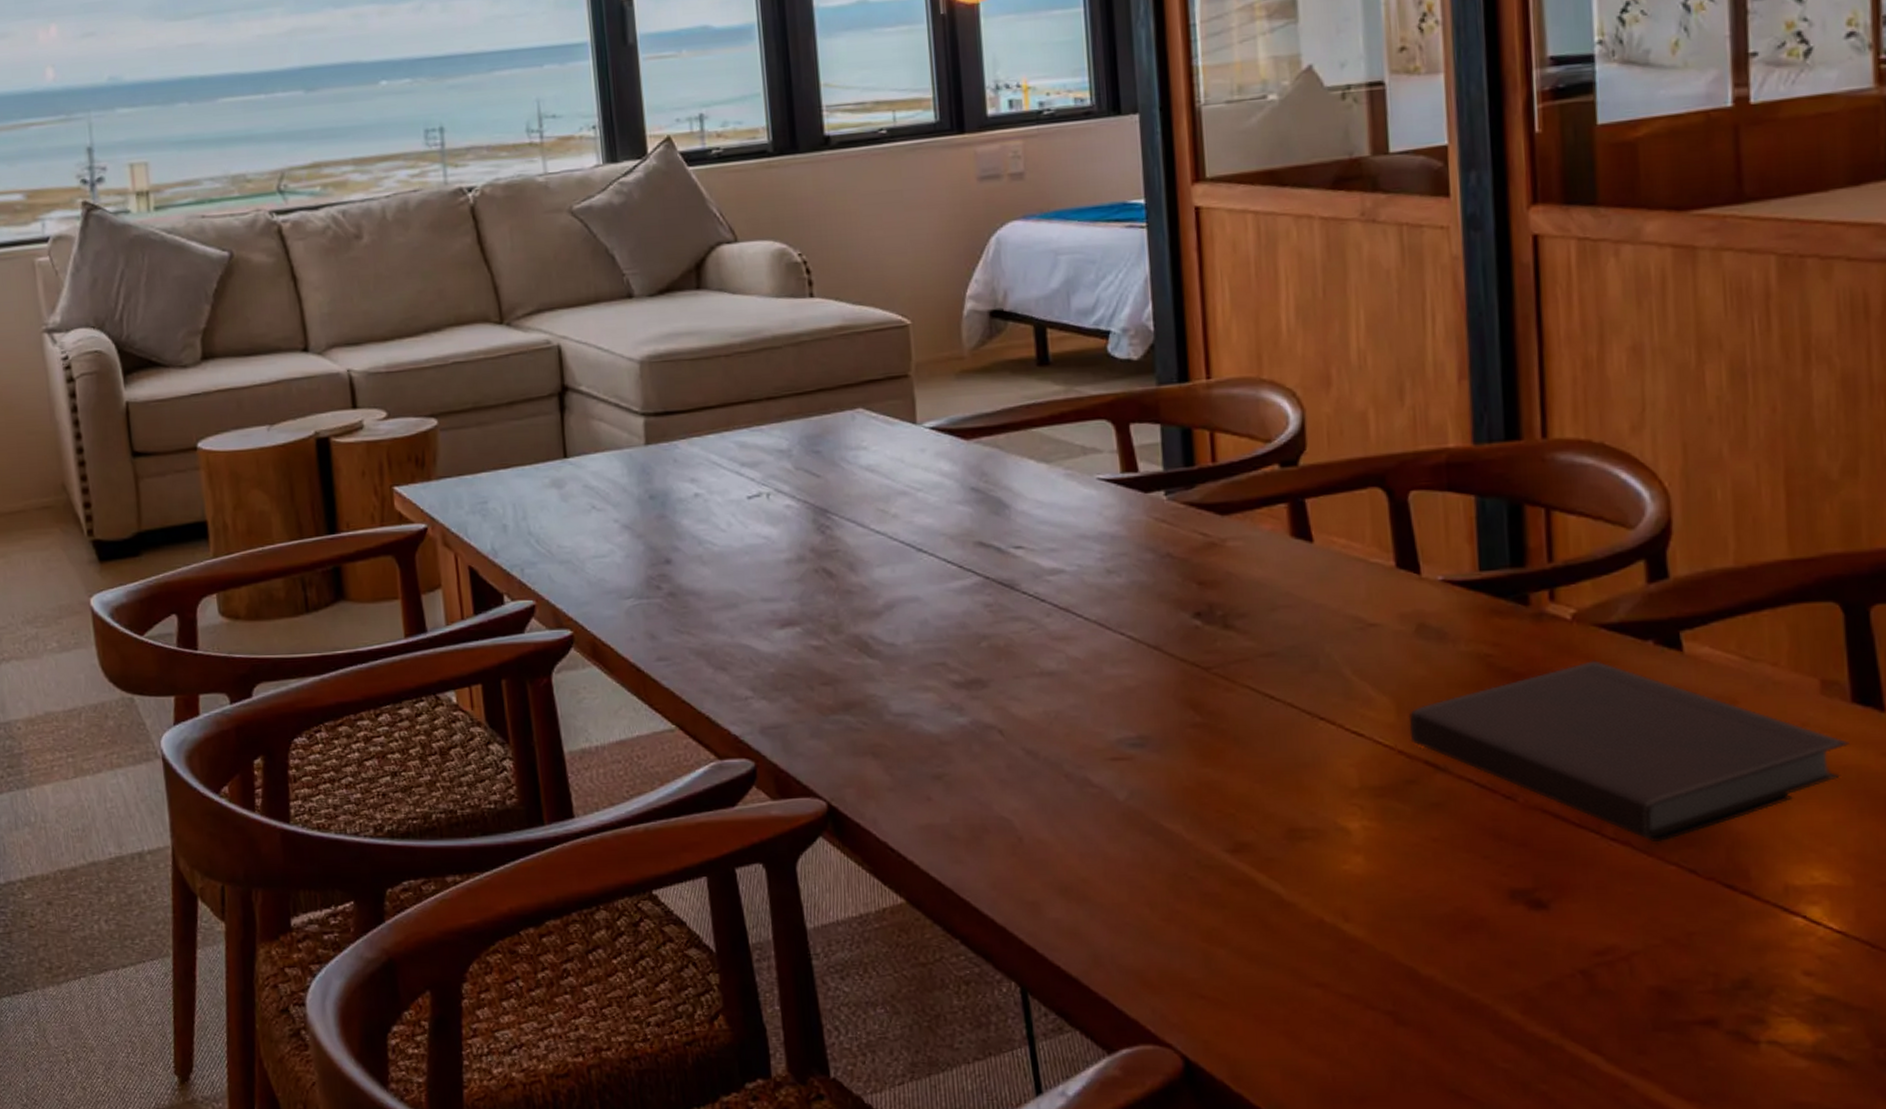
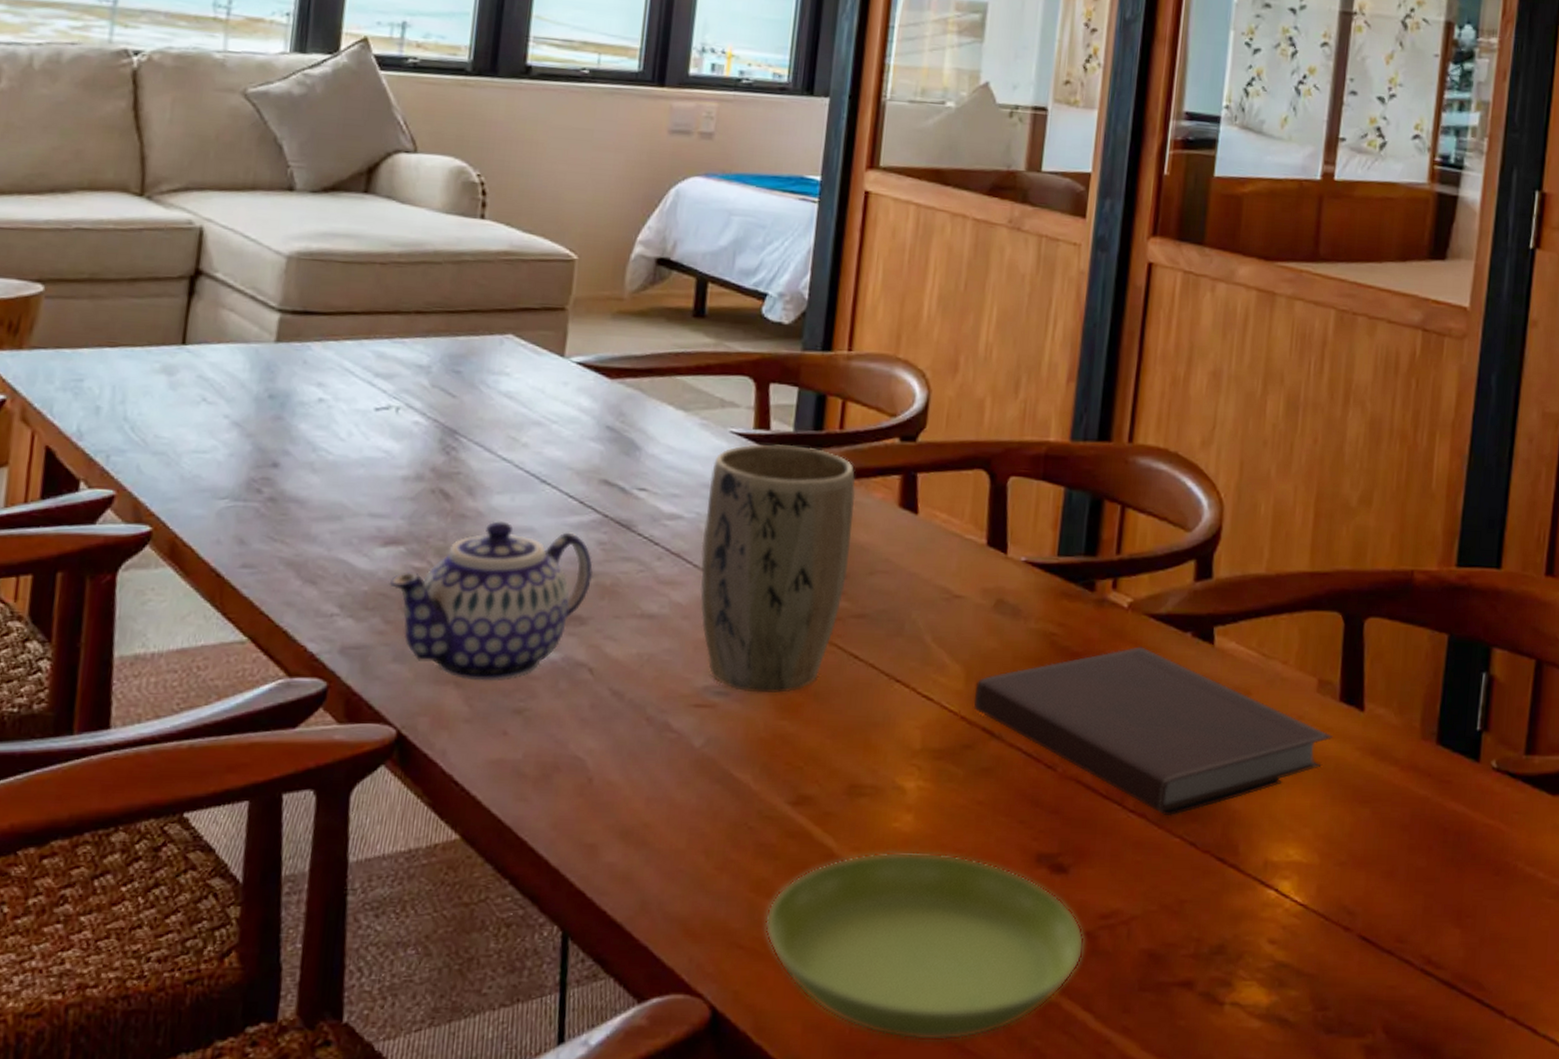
teapot: none [792,593,986,750] -> present [389,521,593,682]
plant pot: none [1085,485,1247,742] -> present [700,444,856,694]
saucer: none [1222,893,1581,1087] -> present [764,851,1085,1041]

